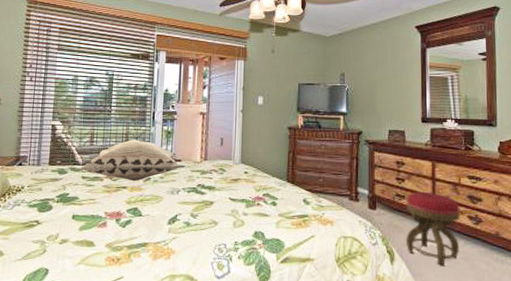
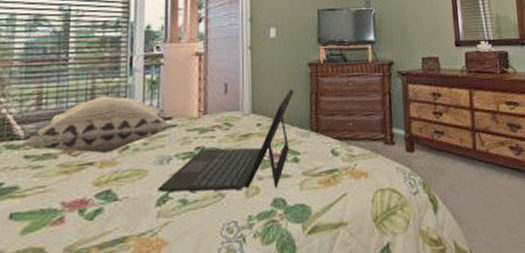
laptop: none [169,147,275,224] -> present [157,90,294,192]
stool: present [406,192,460,266] -> none [446,125,504,208]

